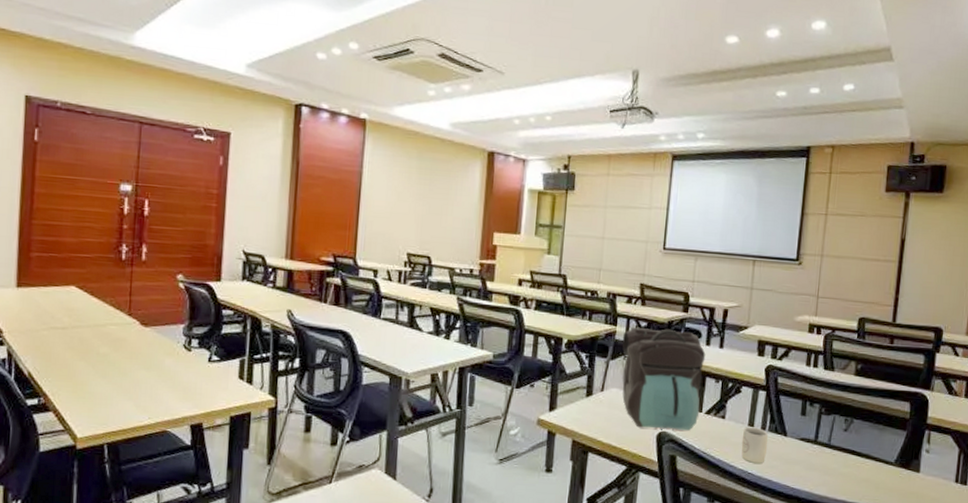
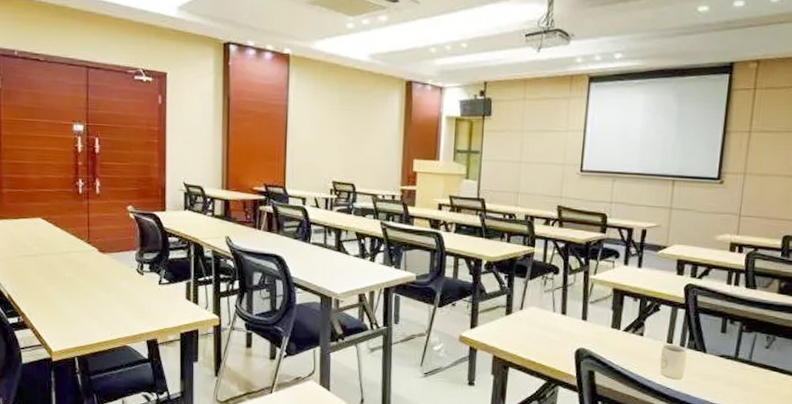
backpack: present [622,327,706,431] -> none [540,249,624,347]

